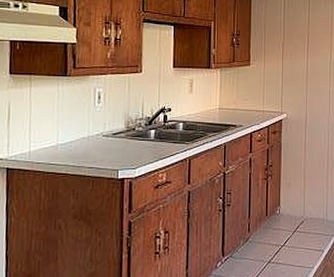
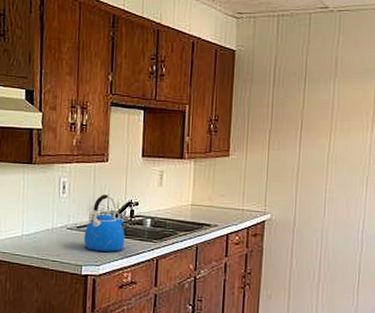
kettle: none [120,103,159,155] -> present [84,194,125,252]

